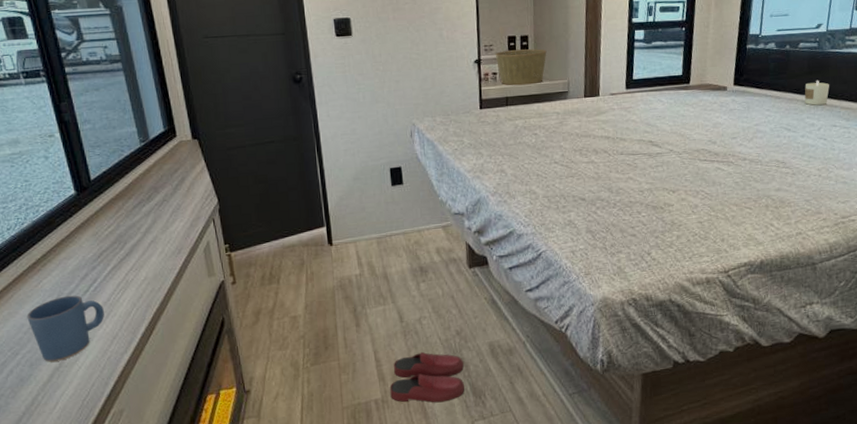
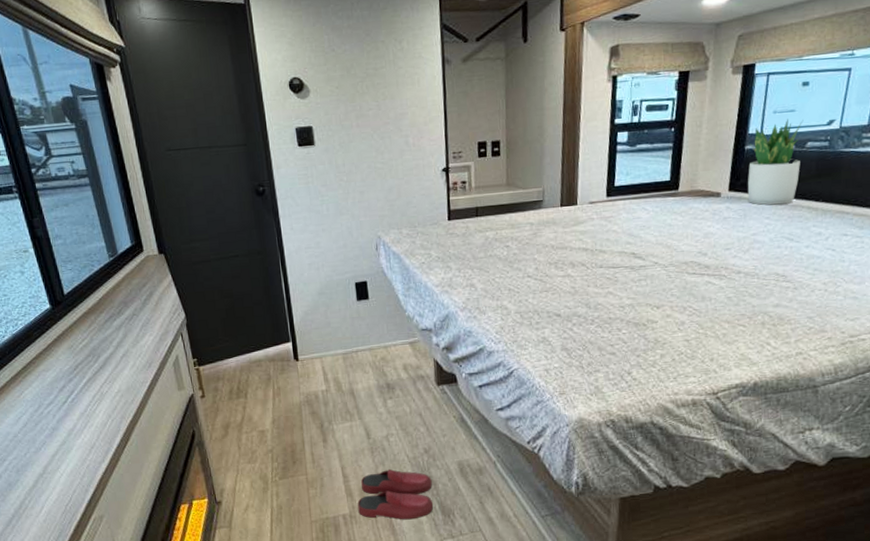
mug: present [27,295,104,362] -> none [11,405,82,469]
basket: present [495,49,547,86] -> none [464,155,520,195]
planter: none [749,22,796,99] -> present [747,119,804,206]
candle: present [804,80,829,106] -> none [811,184,841,212]

